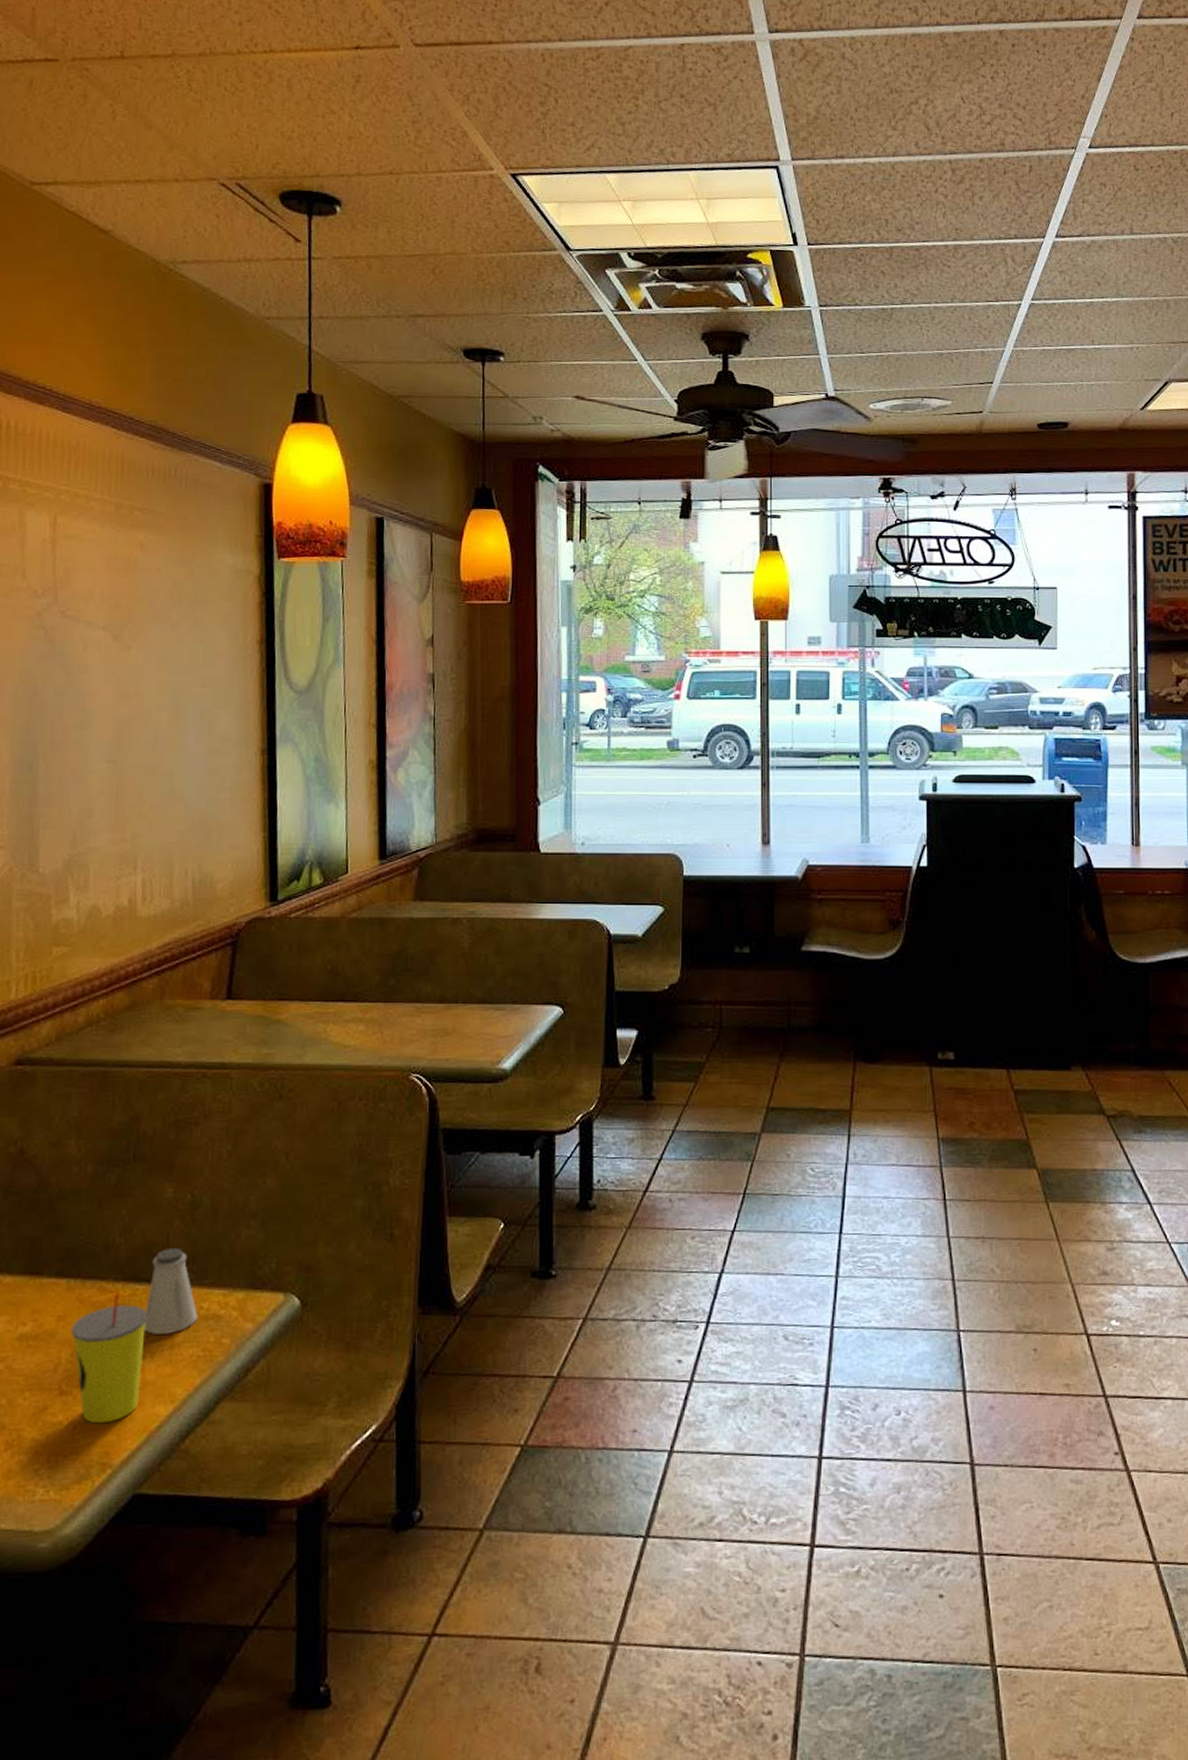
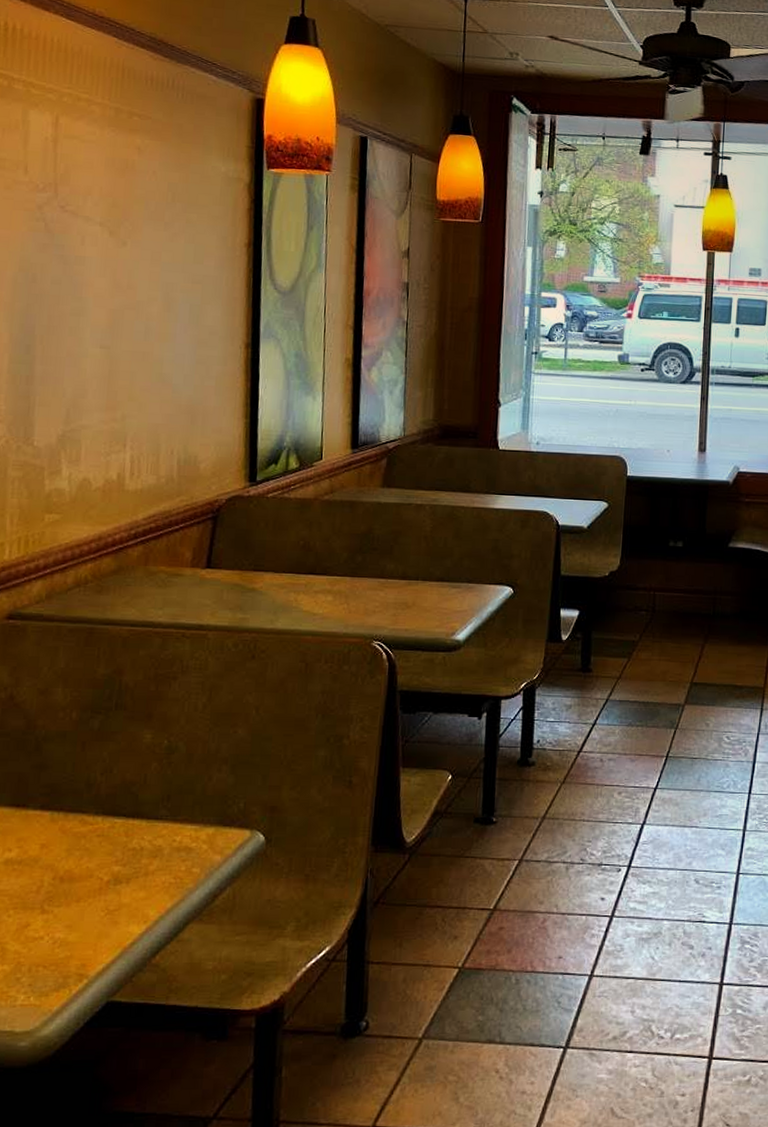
straw: present [71,1292,148,1424] -> none [53,824,125,940]
saltshaker: present [144,1247,198,1334] -> none [121,787,171,863]

